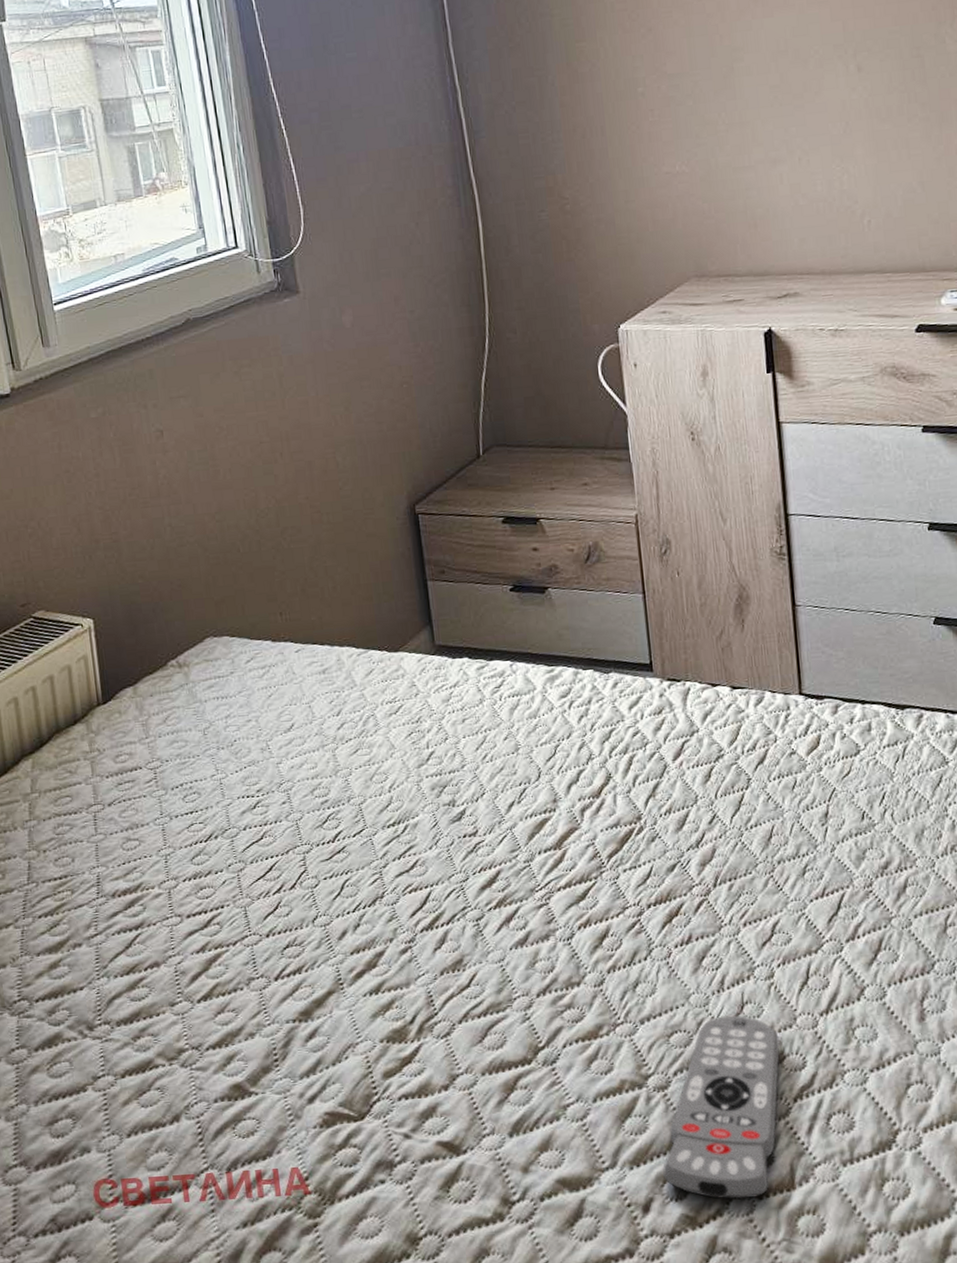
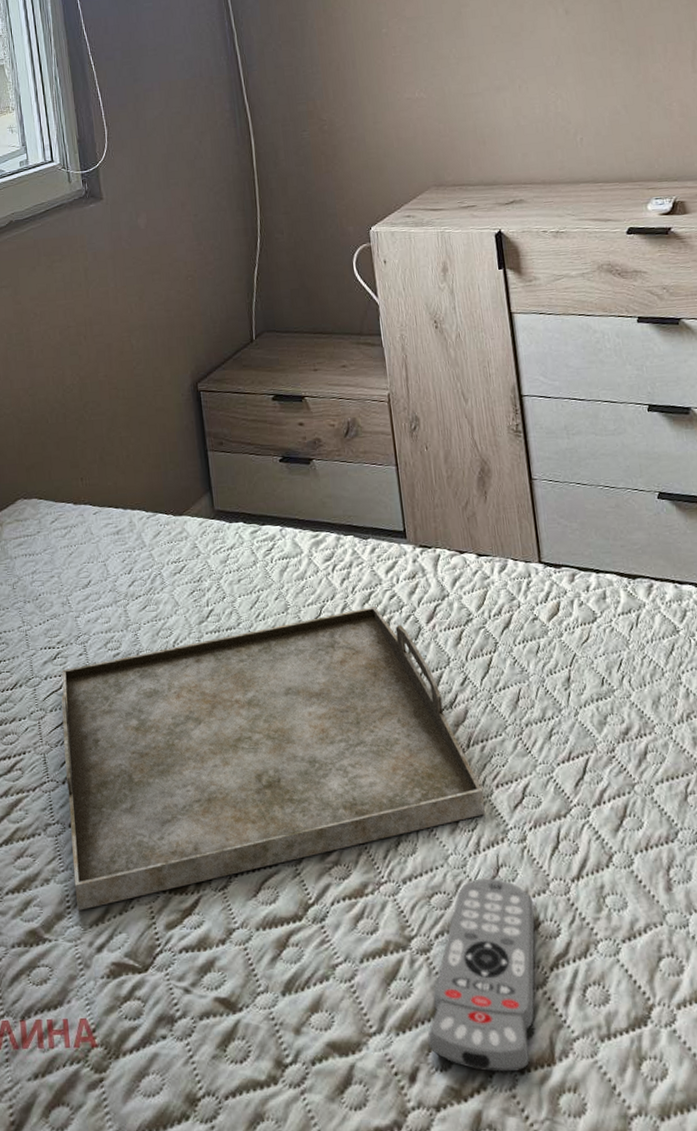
serving tray: none [262,744,731,1063] -> present [61,606,485,911]

